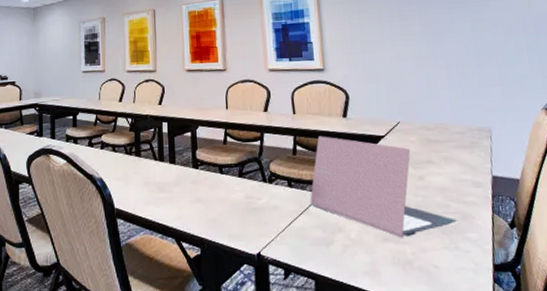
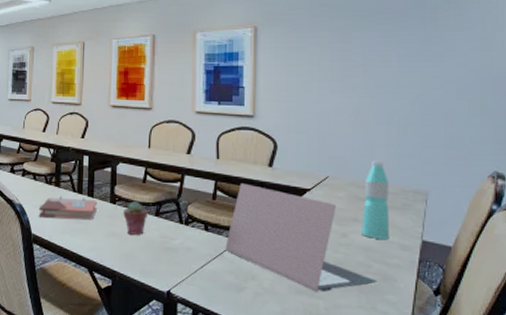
phonebook: none [120,164,180,190] -> present [38,196,97,221]
potted succulent: none [206,164,231,199] -> present [123,202,147,235]
water bottle: none [433,102,462,179] -> present [361,160,389,239]

